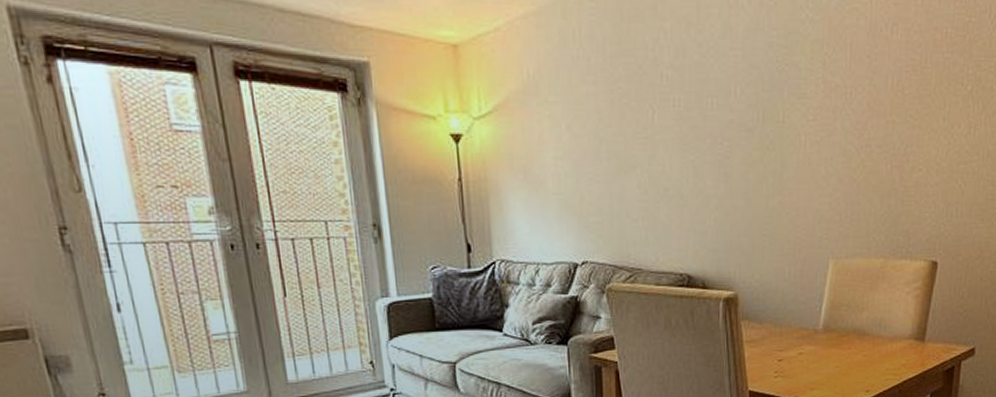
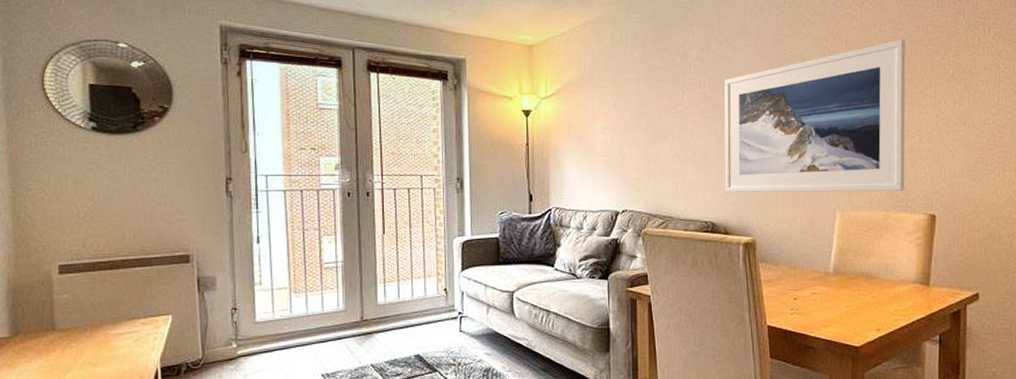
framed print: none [703,44,920,239] -> present [724,39,906,193]

